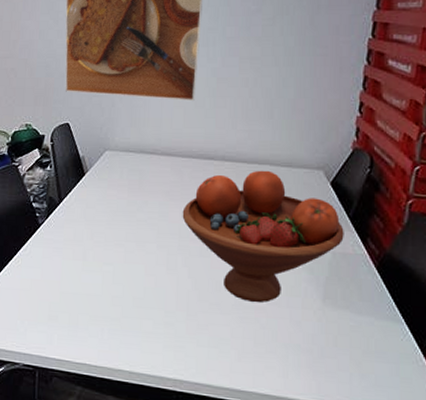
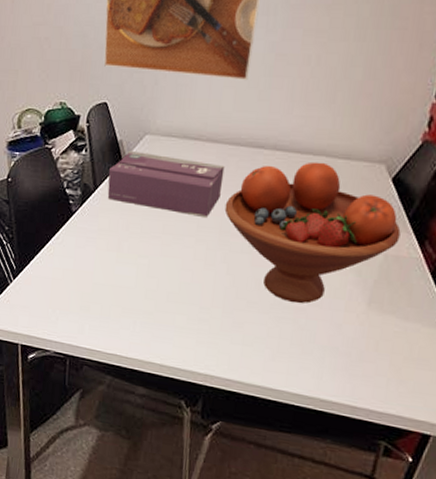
tissue box: none [72,165,180,224] -> present [107,150,225,217]

